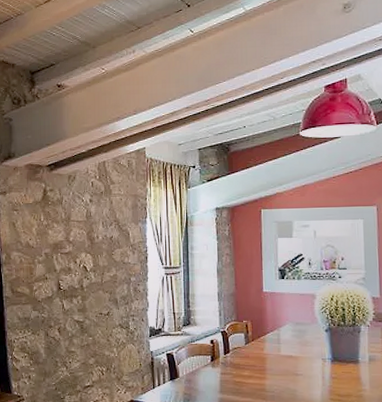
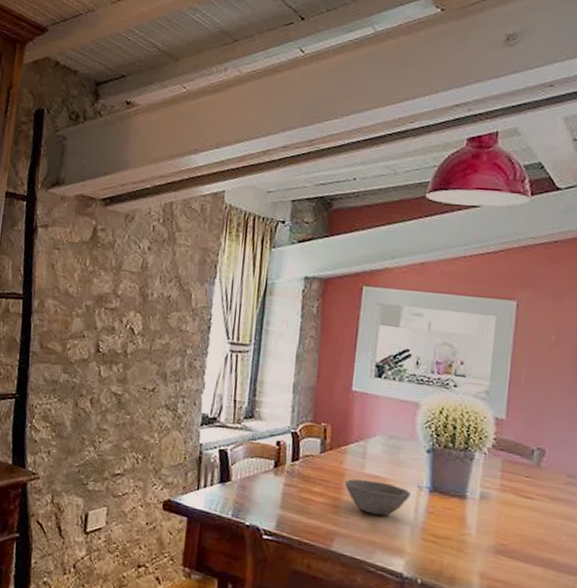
bowl: none [266,360,318,386] -> present [344,478,412,516]

